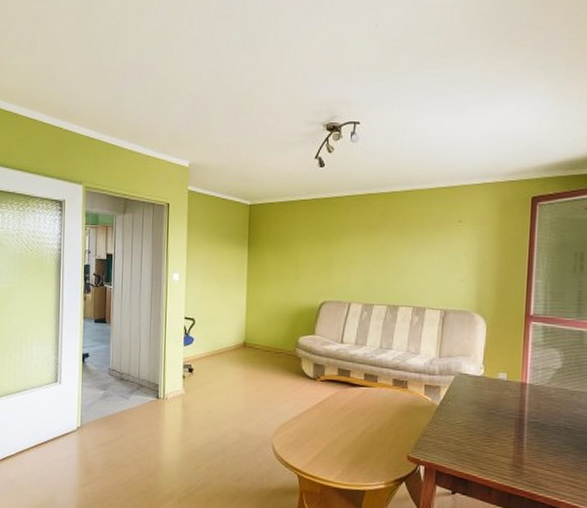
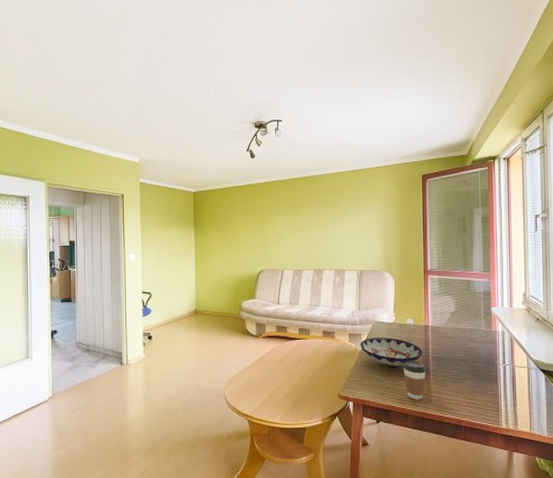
bowl: none [438,392,516,431] -> present [360,337,423,368]
coffee cup: none [489,424,519,472] -> present [403,361,427,400]

